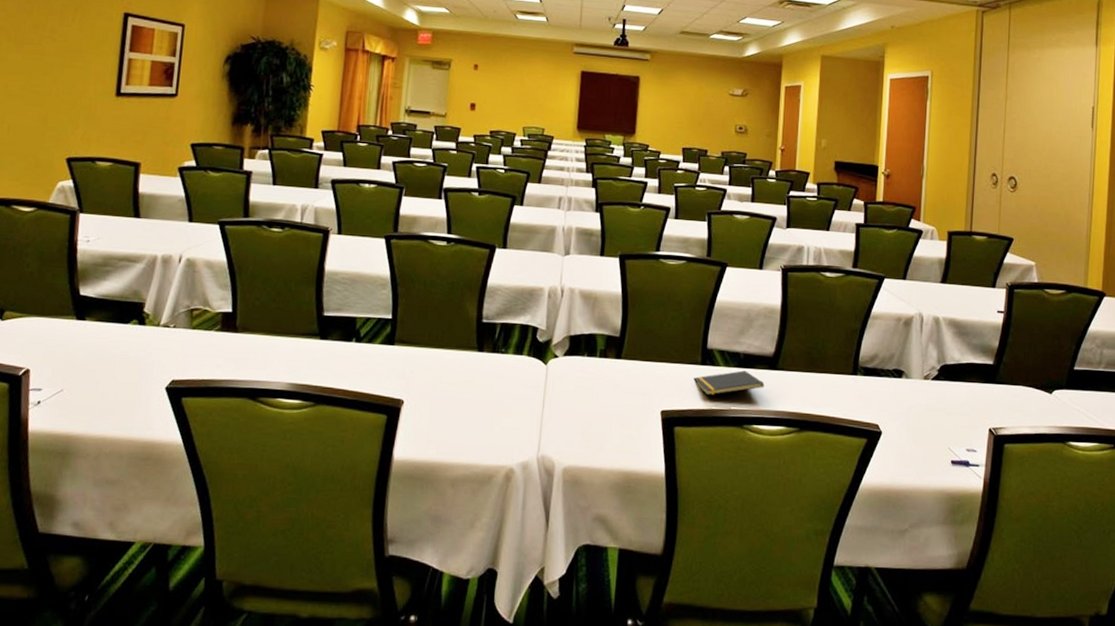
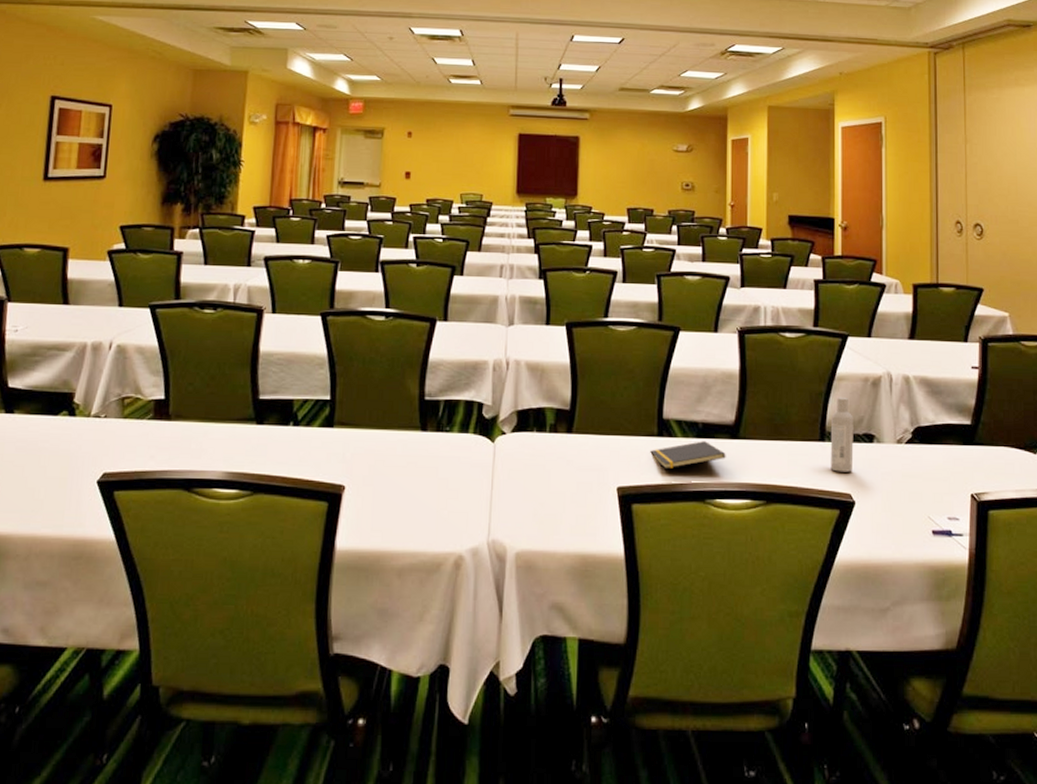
bottle: none [861,335,885,405] -> present [830,398,854,472]

